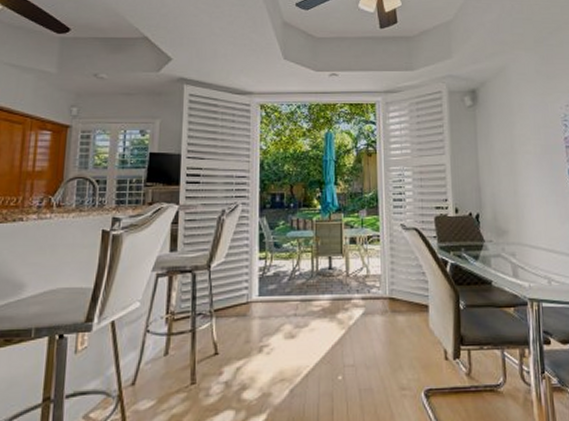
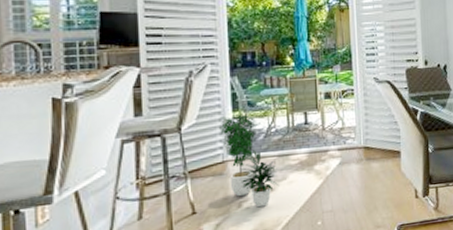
potted plant: none [246,252,301,354] -> present [219,111,280,208]

